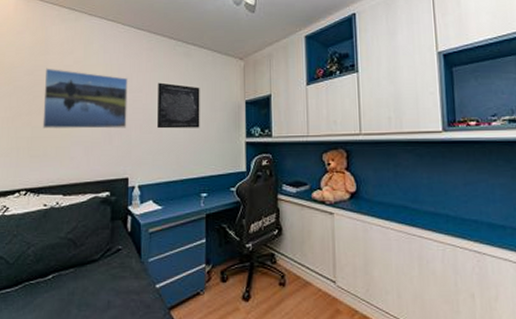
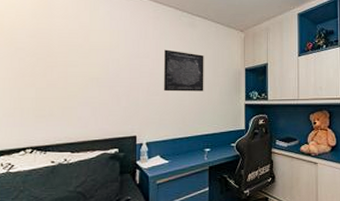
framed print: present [42,68,128,129] -> none [48,31,135,91]

